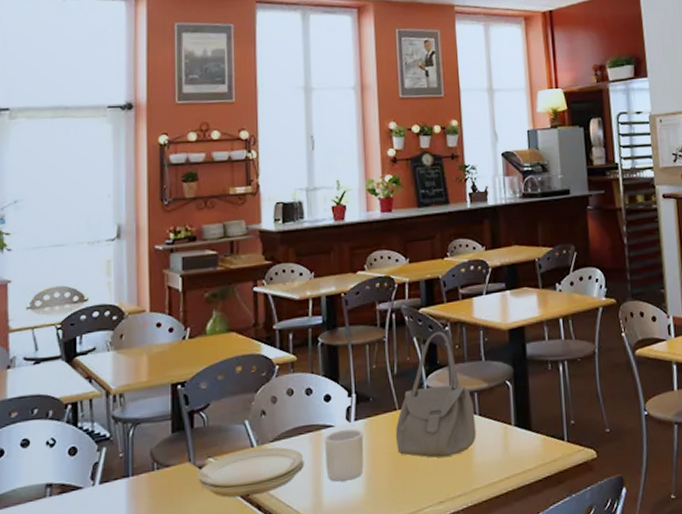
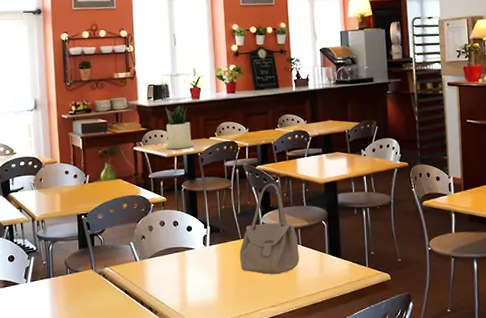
plate: present [198,447,304,498] -> none [99,261,174,296]
planter: none [297,228,336,290] -> present [164,104,194,150]
mug: present [324,428,364,482] -> none [187,251,217,288]

